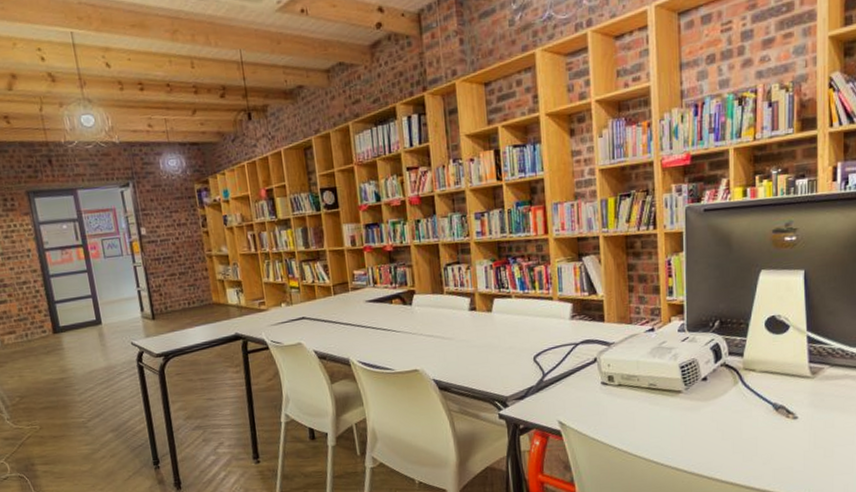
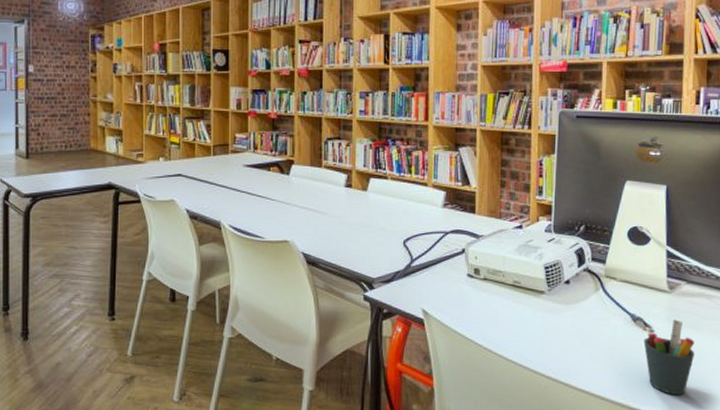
pen holder: none [787,404,841,478] -> present [643,320,695,395]

